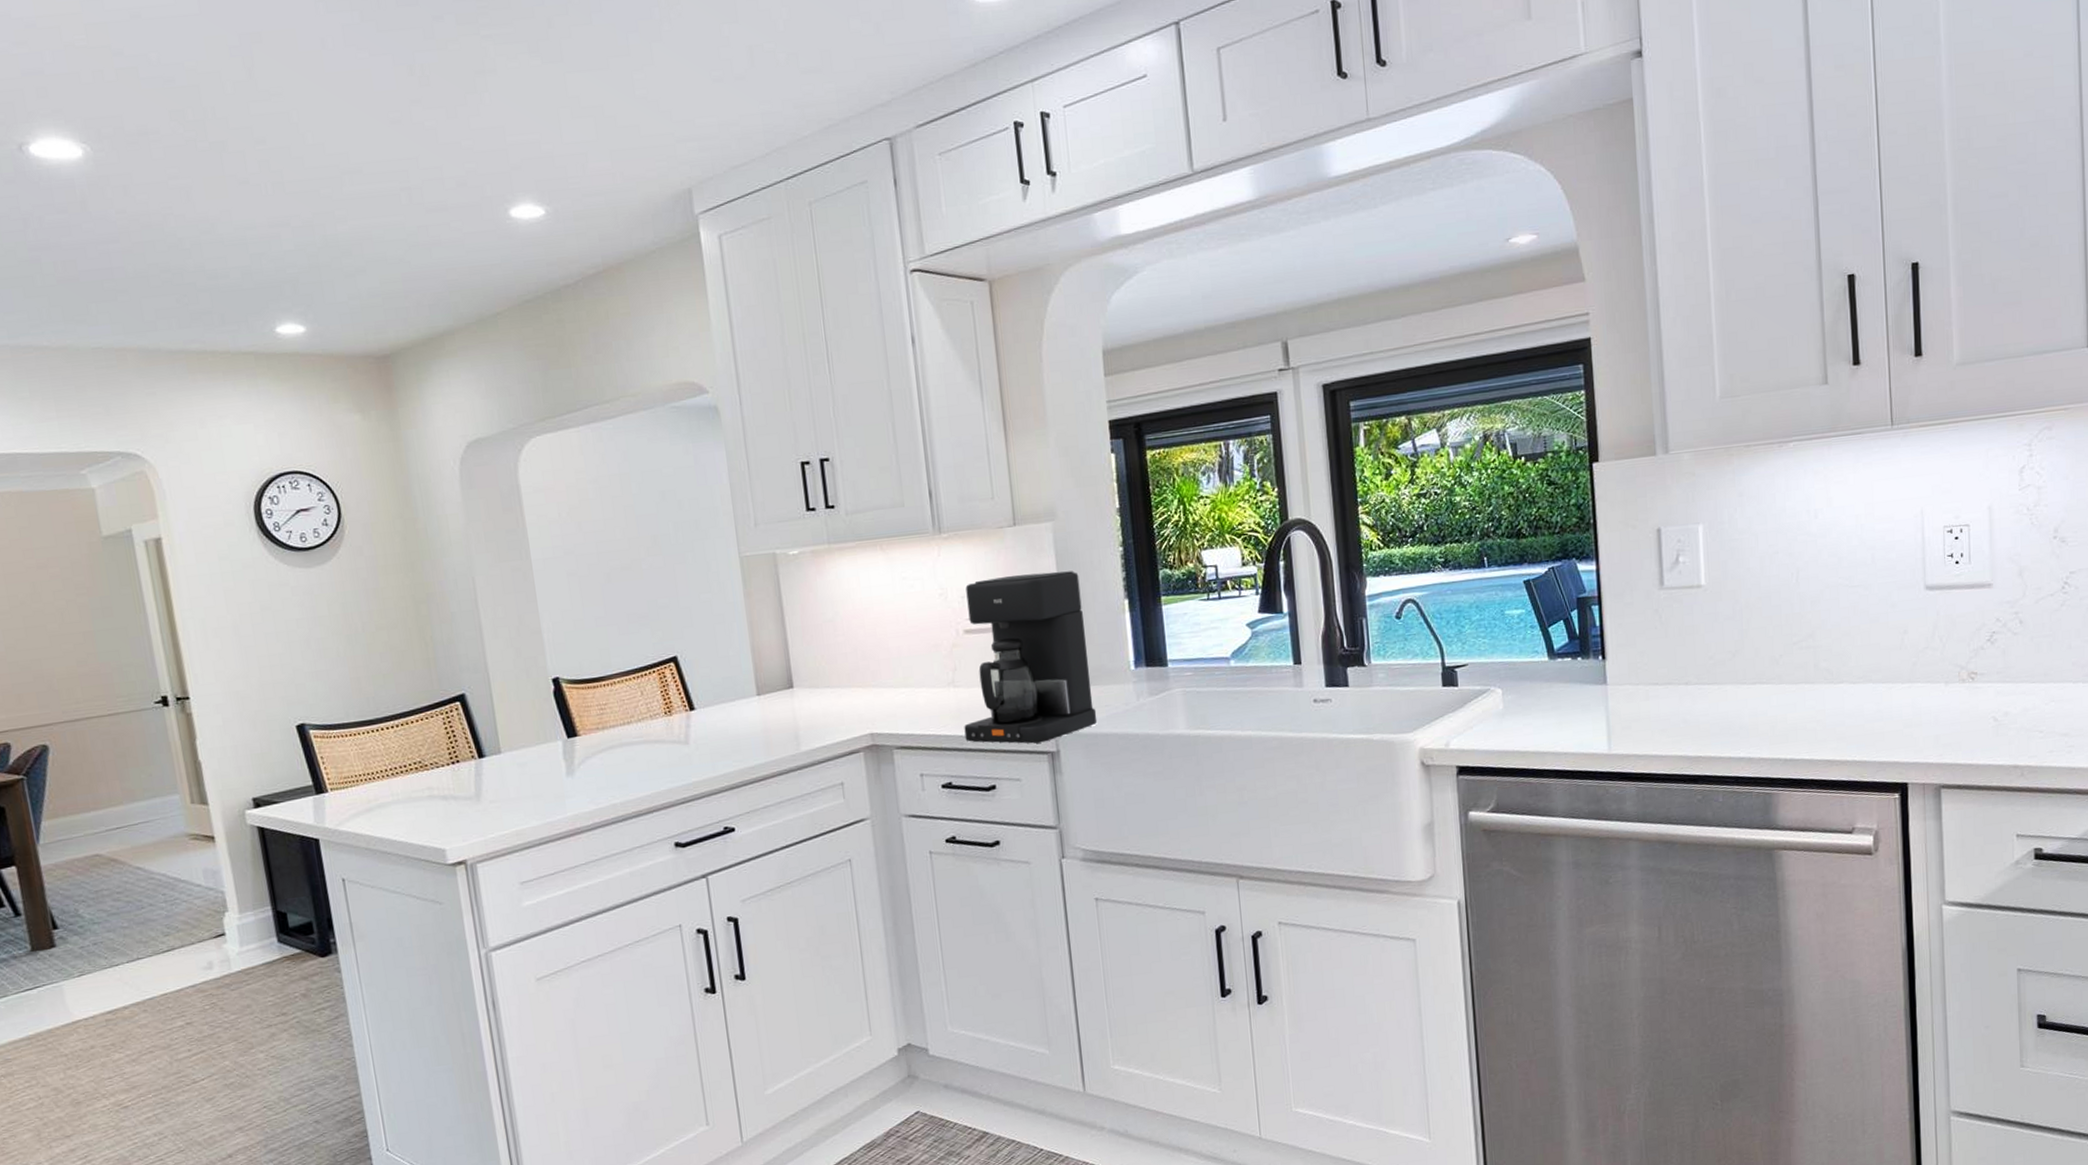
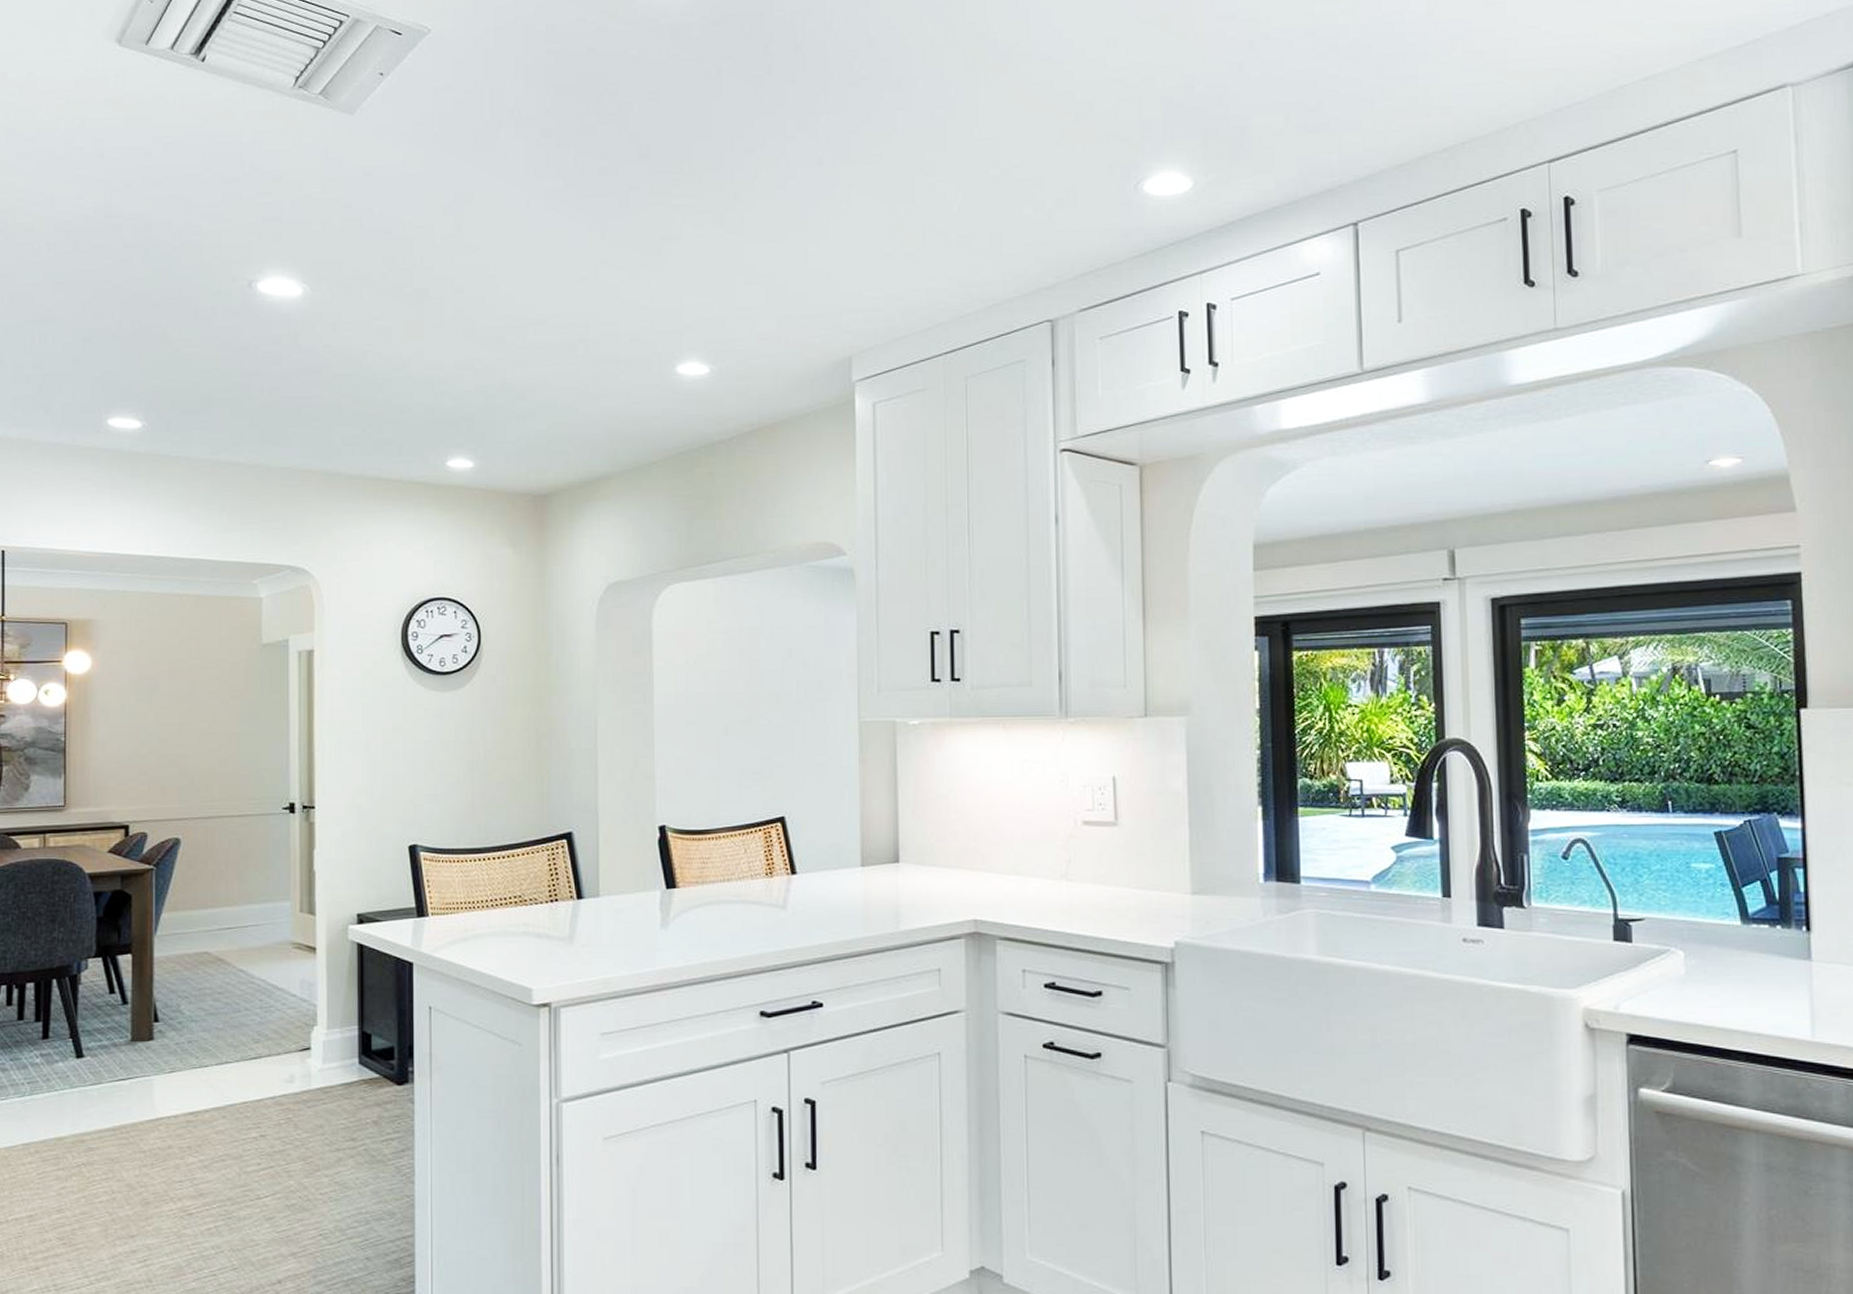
coffee maker: present [964,571,1098,744] -> none [1073,768,1219,951]

